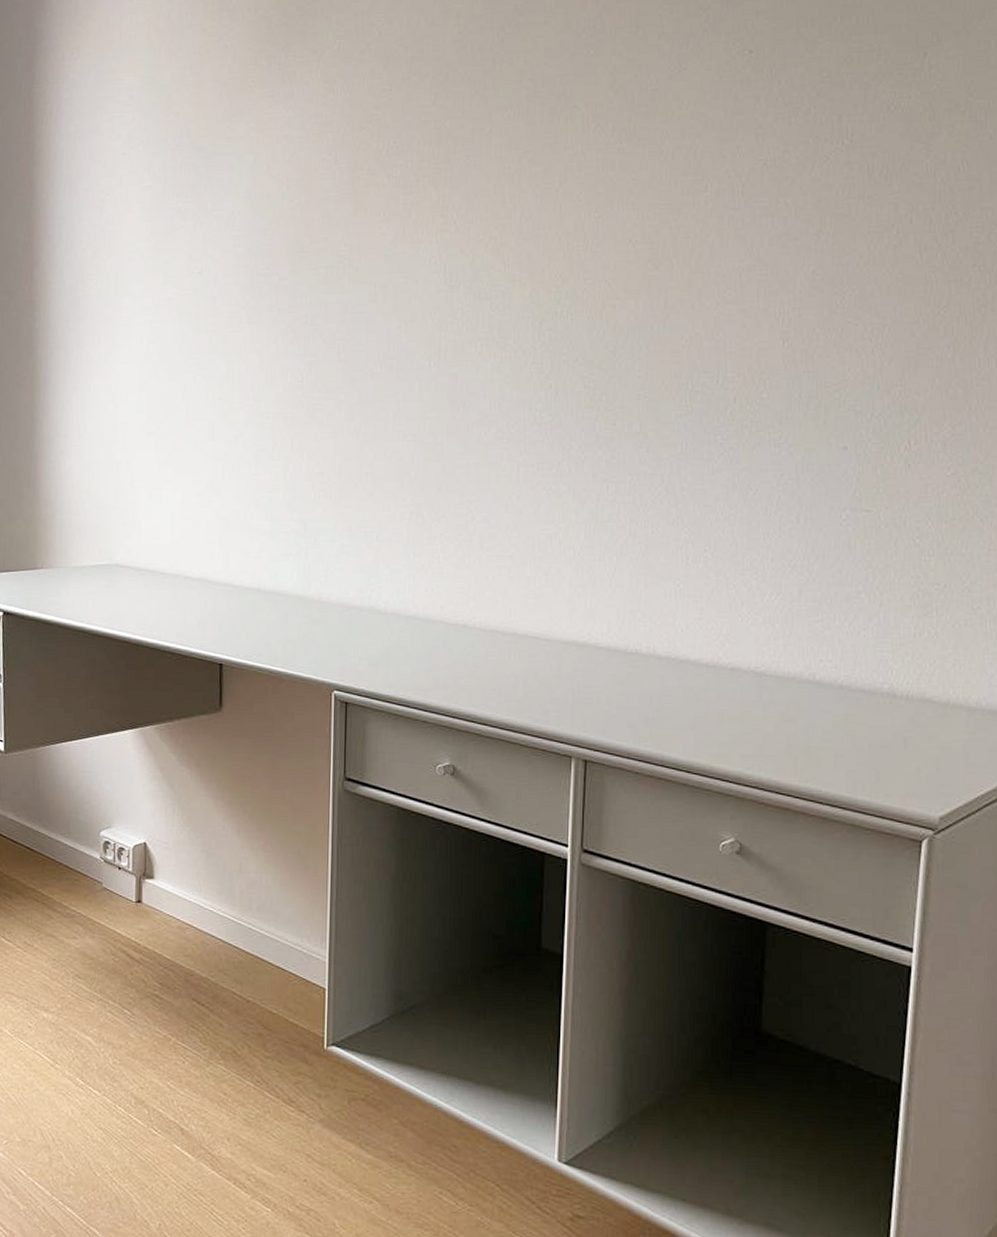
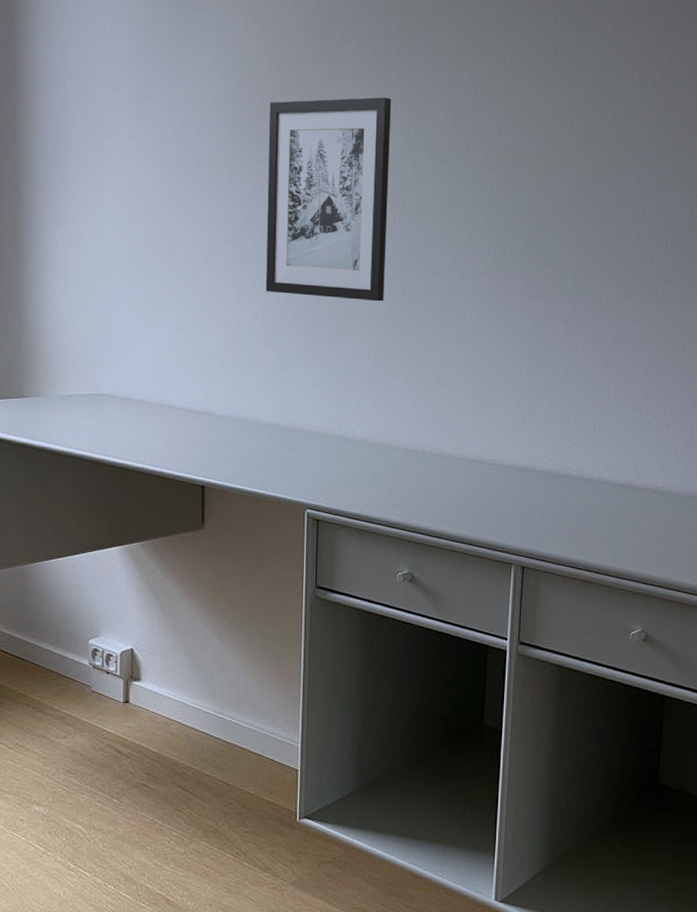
wall art: none [288,231,426,457] -> present [265,97,392,302]

